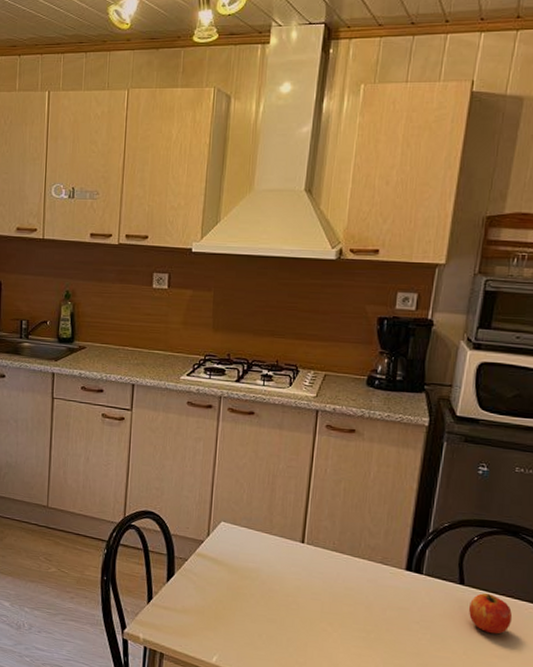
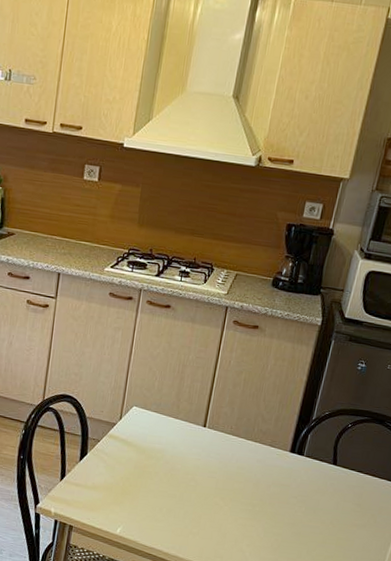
apple: present [469,593,513,635] -> none [338,472,373,507]

